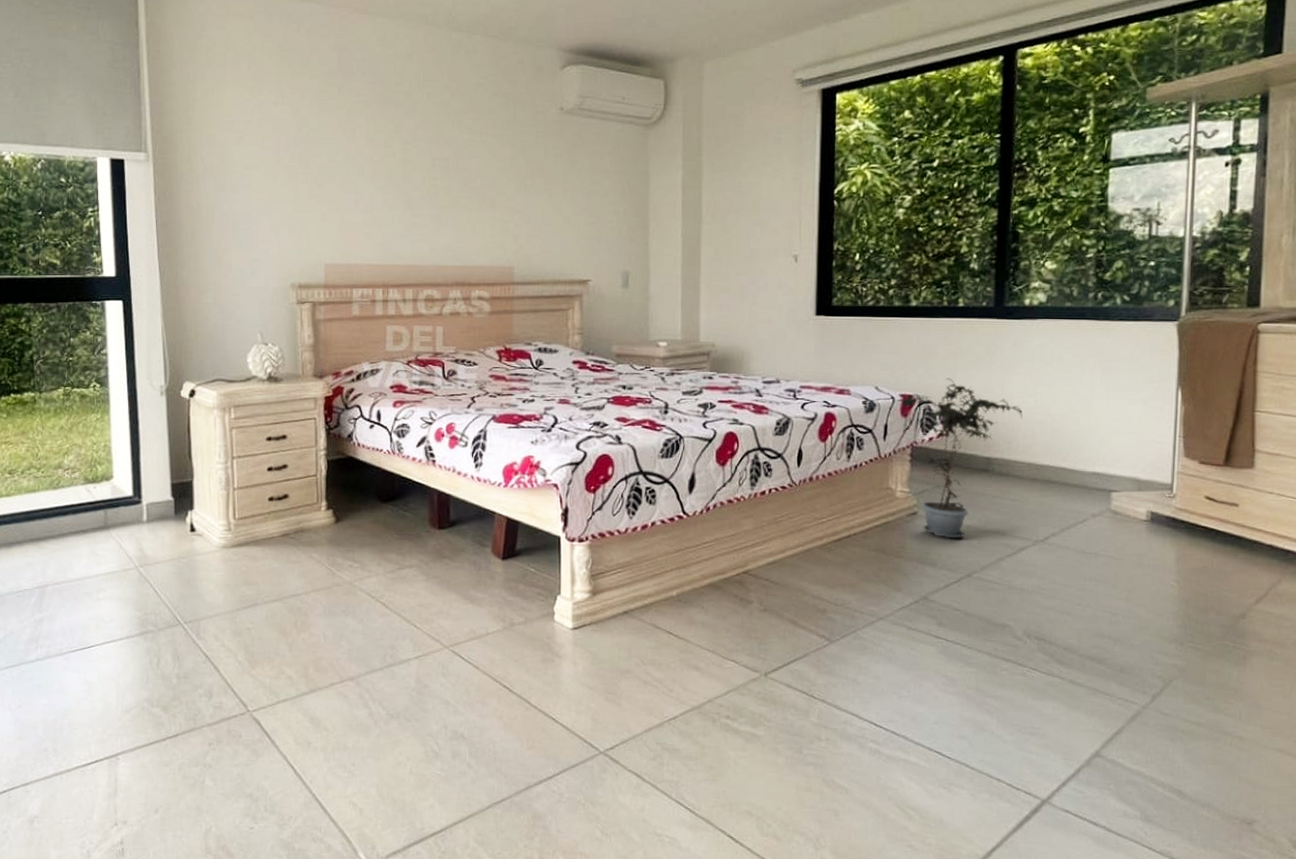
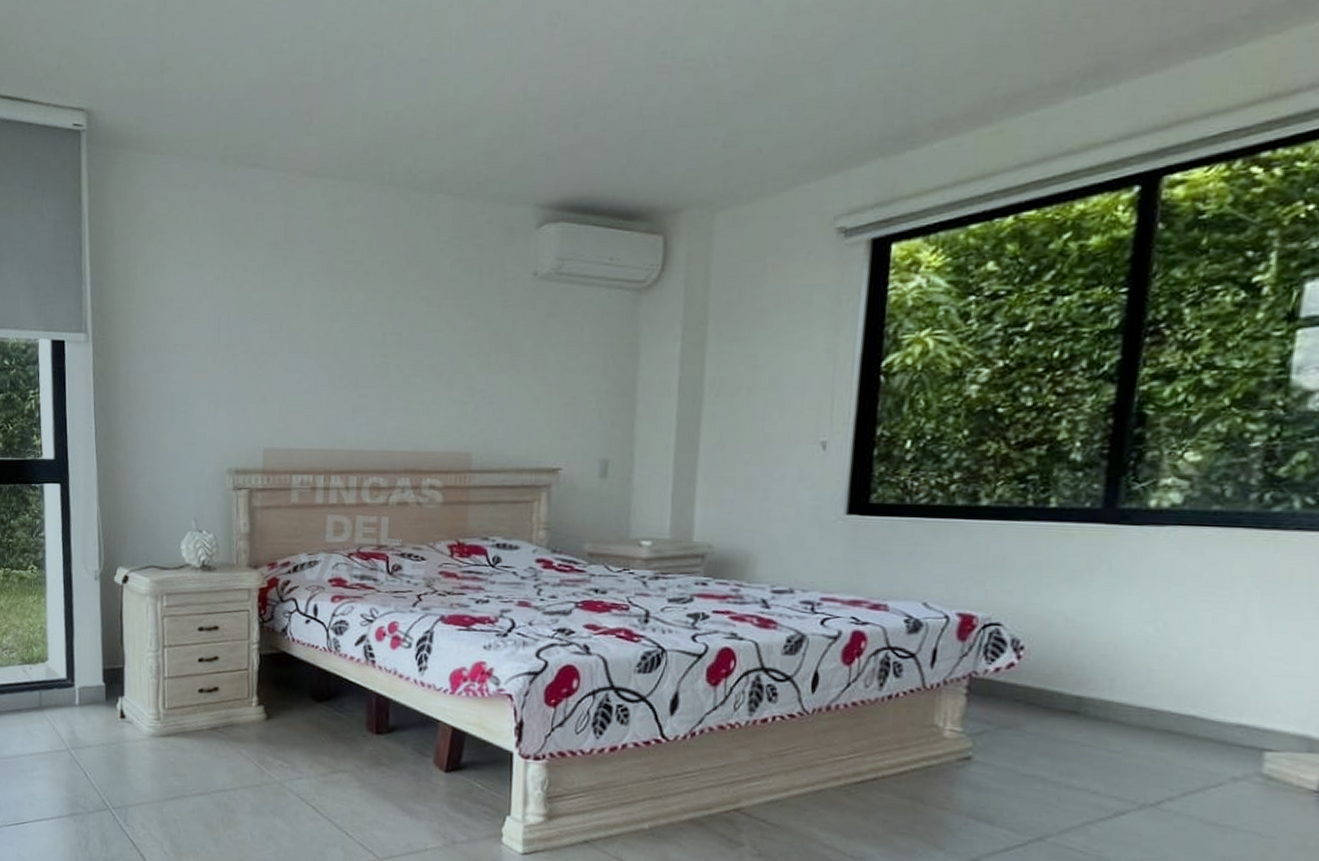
potted plant: present [896,378,1023,539] -> none [952,595,1135,793]

